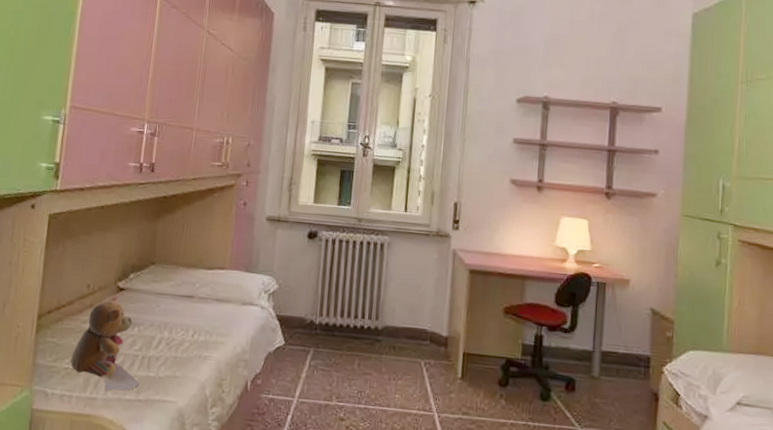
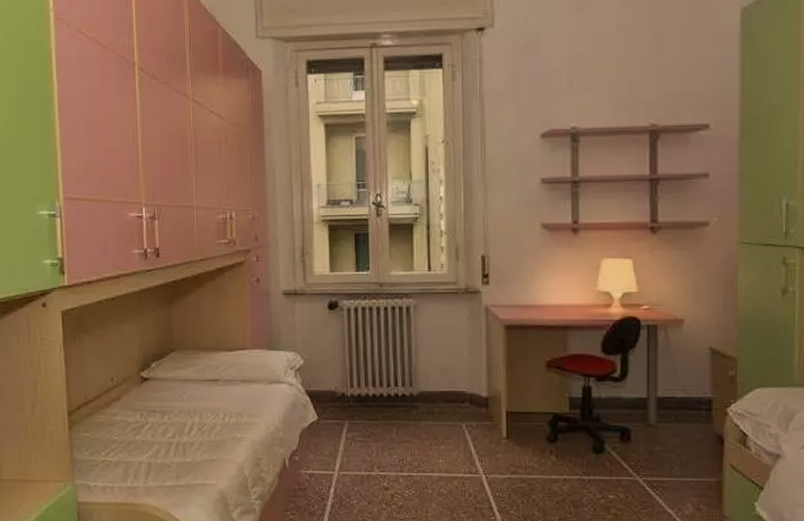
teddy bear: present [70,295,140,391] -> none [107,386,178,479]

